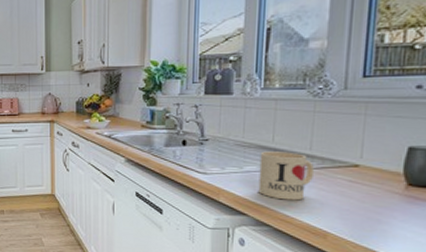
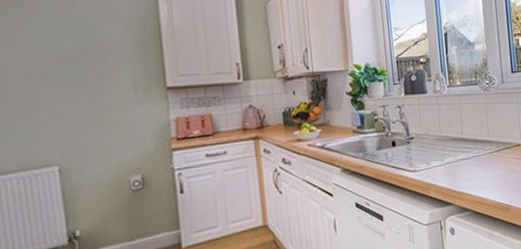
mug: present [258,151,314,201] -> none [454,140,494,184]

